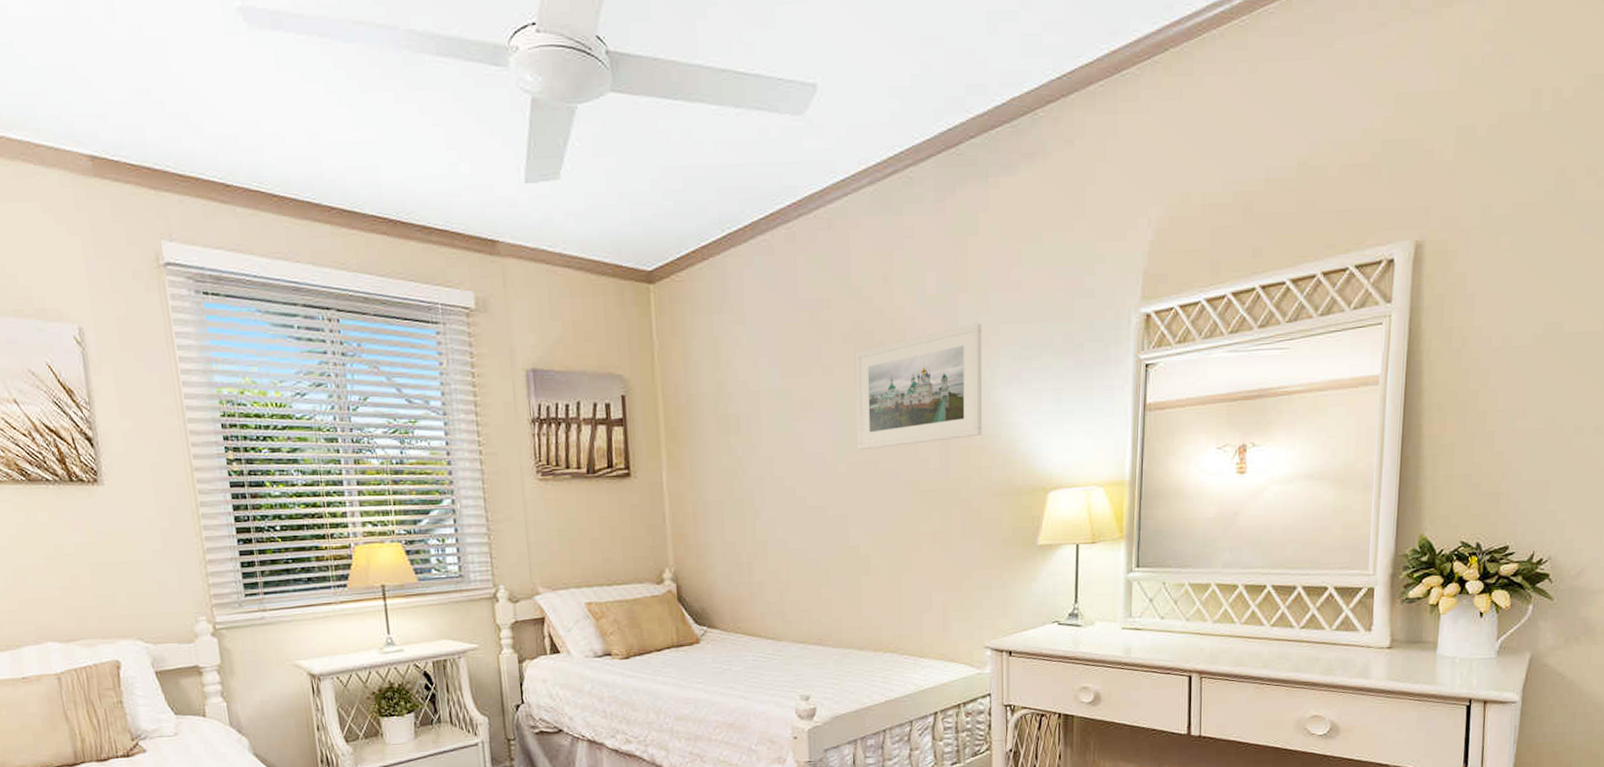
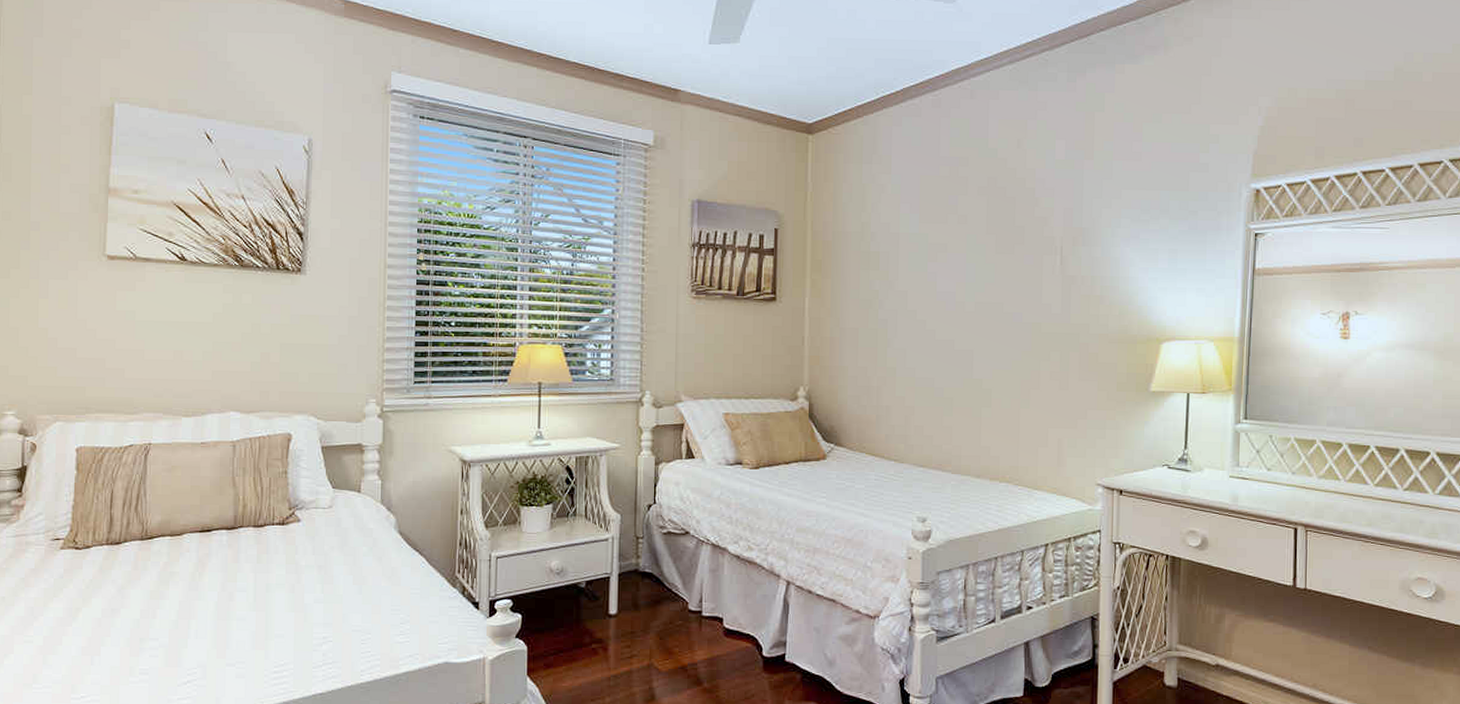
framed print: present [855,323,982,451] -> none [985,187,1105,293]

